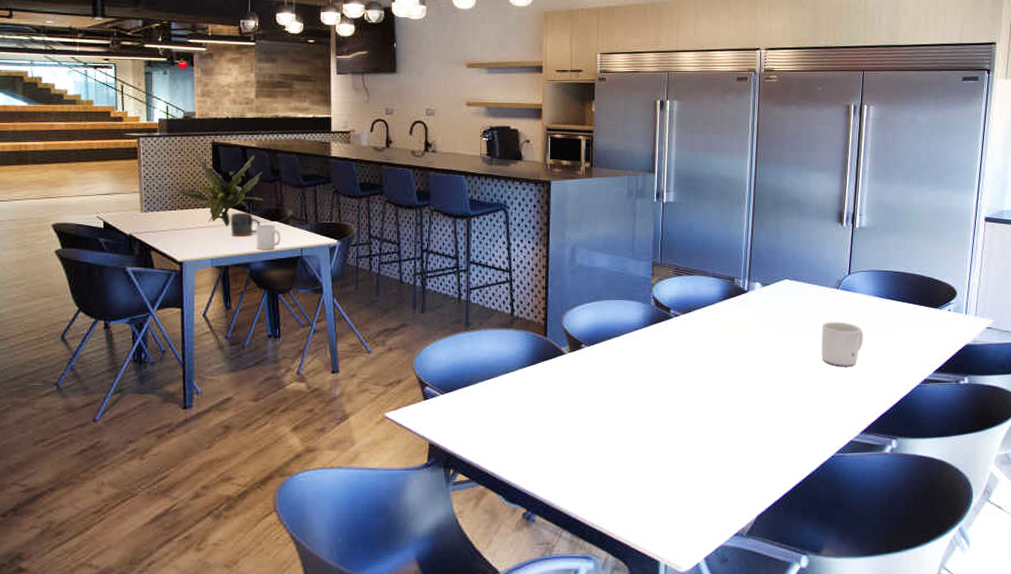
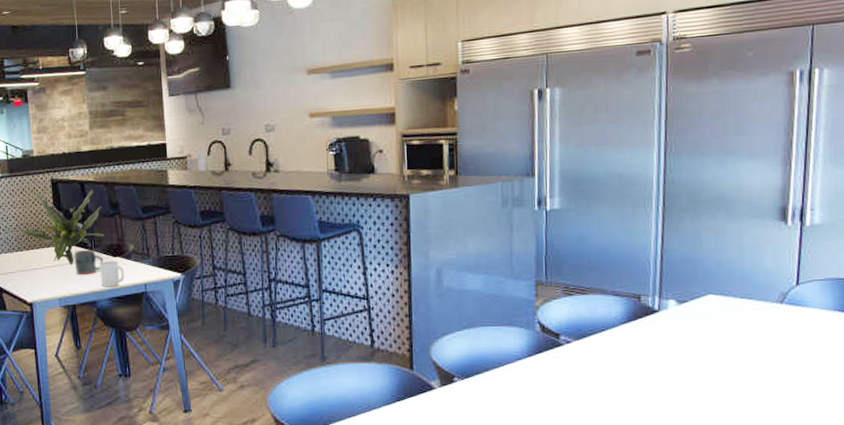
mug: present [821,322,864,367] -> none [759,344,820,400]

